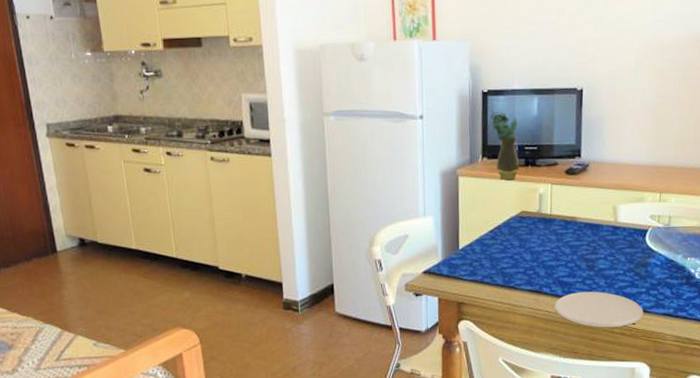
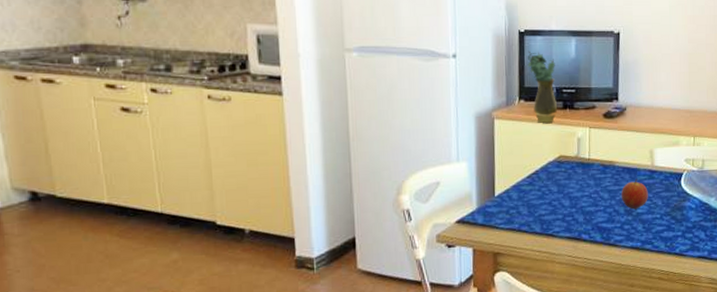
plate: present [554,291,644,329] -> none [593,236,680,275]
fruit: none [582,234,611,265] -> present [621,179,648,210]

